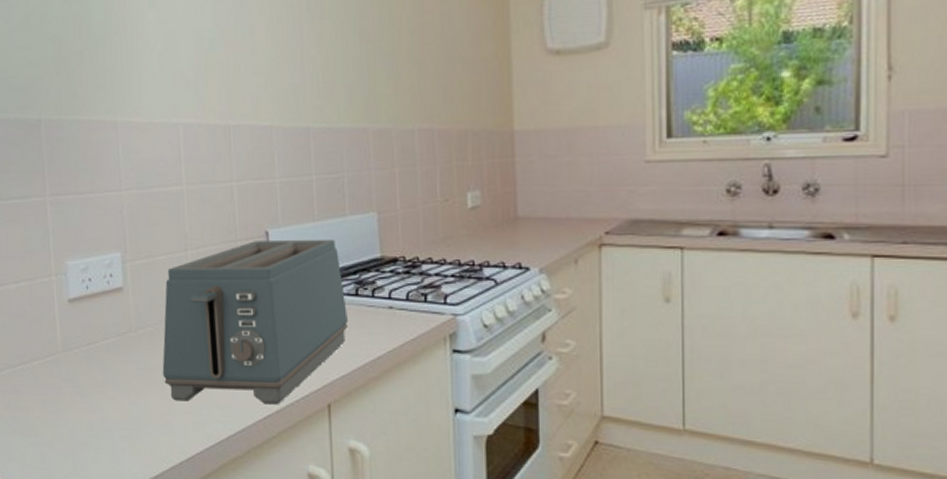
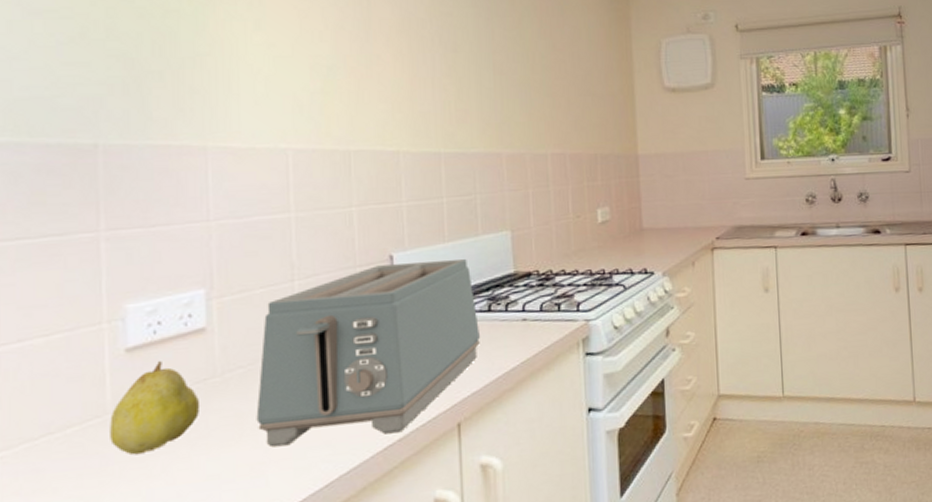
fruit: none [61,313,122,391] -> present [110,361,201,456]

